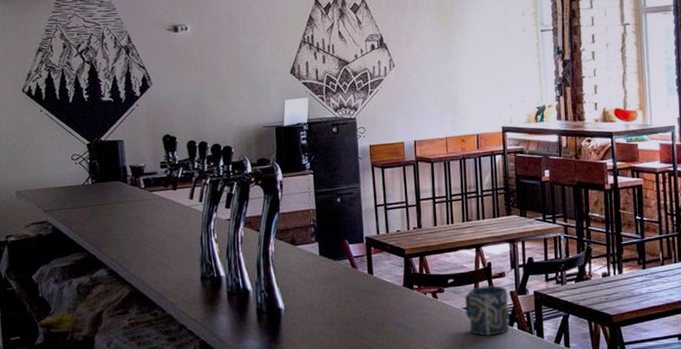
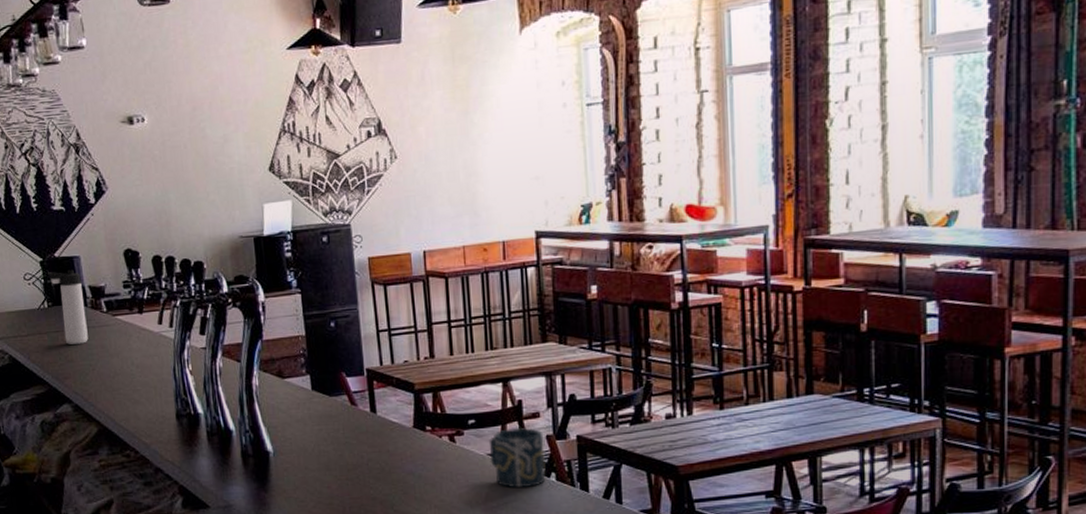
thermos bottle: none [94,151,126,216] -> present [48,269,88,345]

